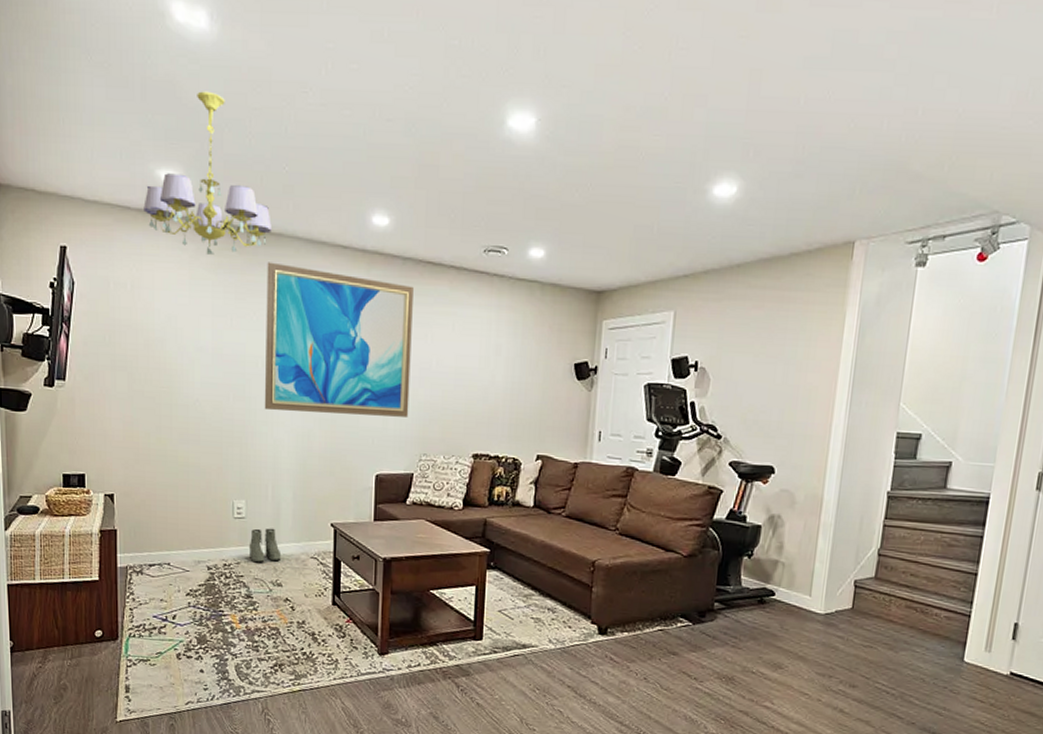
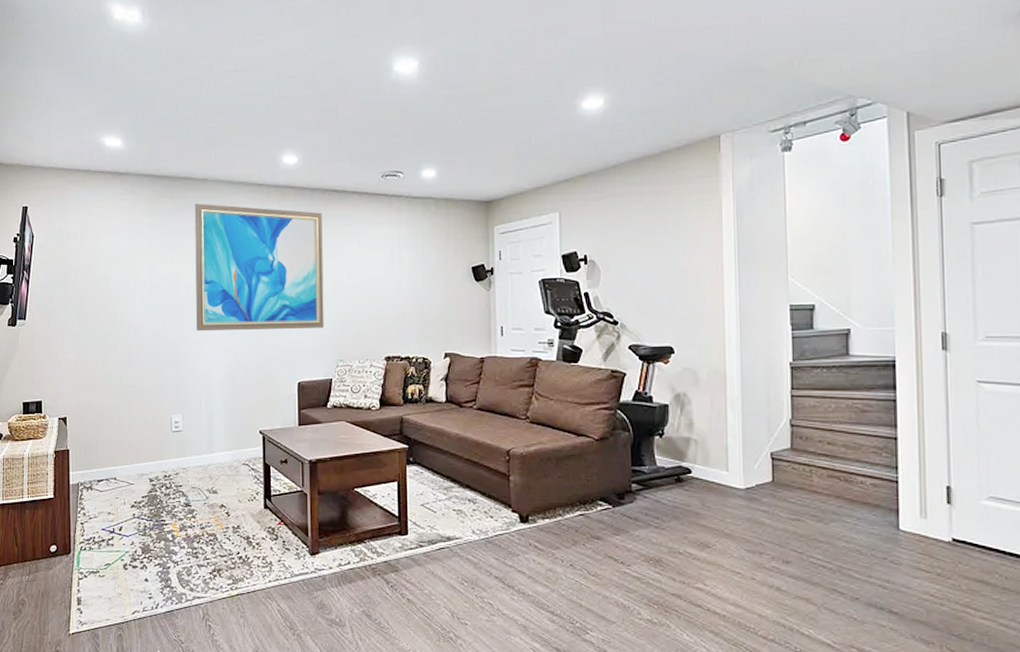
chandelier: present [143,91,272,255] -> none [90,70,197,202]
boots: present [248,528,282,563] -> none [186,439,216,472]

